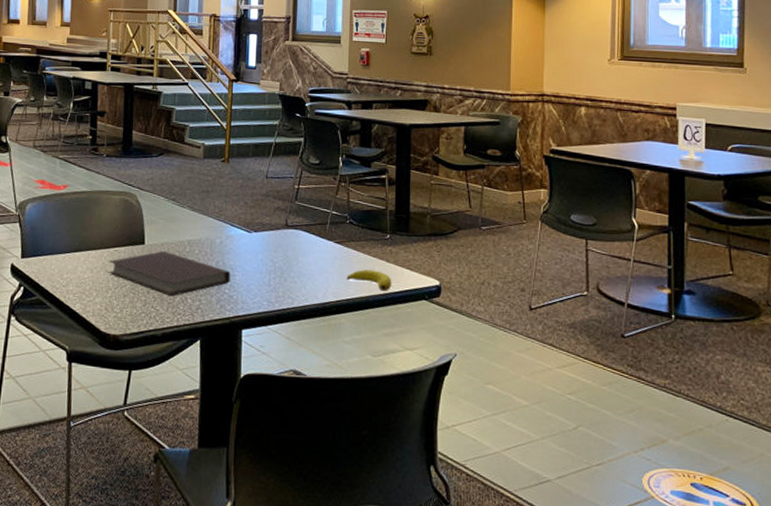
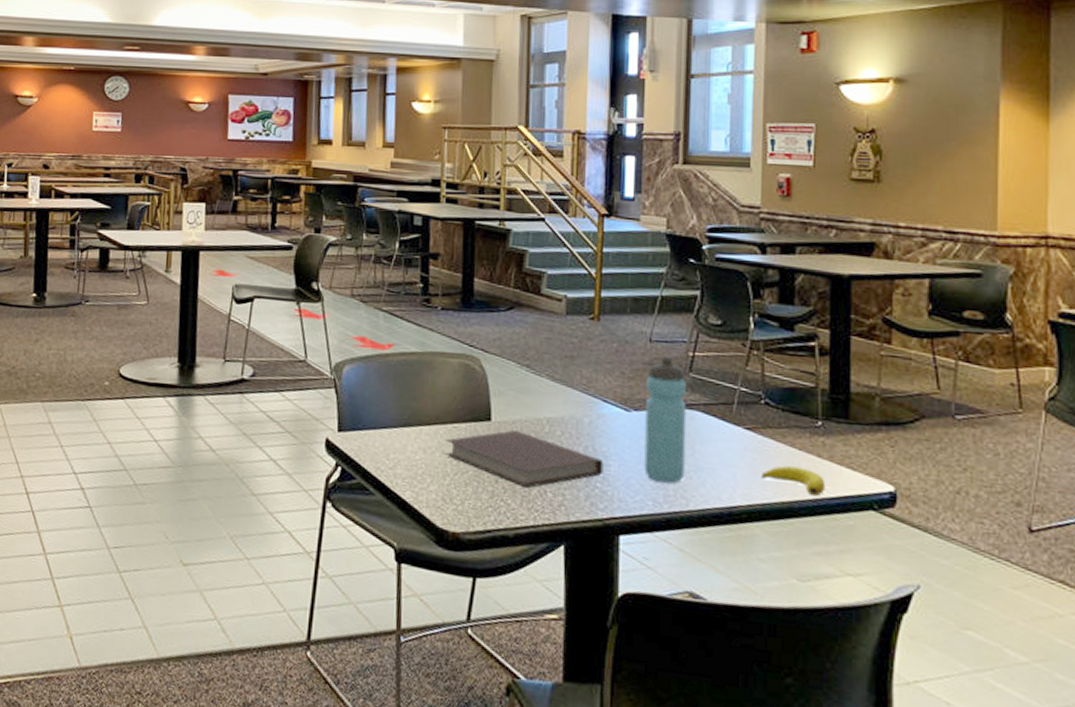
water bottle: none [261,189,293,287] -> present [644,356,687,484]

